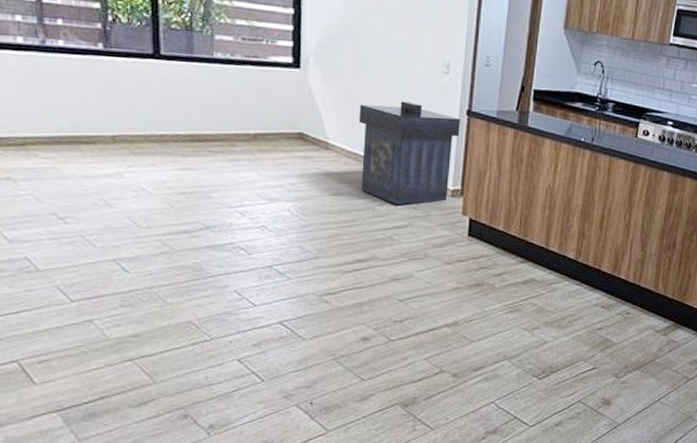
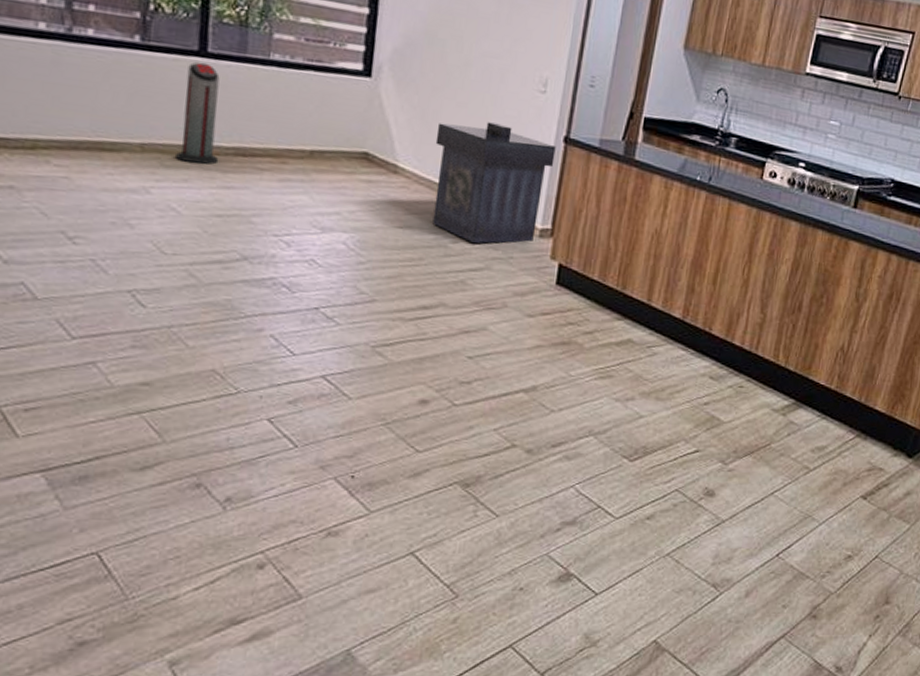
air purifier: none [142,63,179,150] -> present [176,62,220,165]

